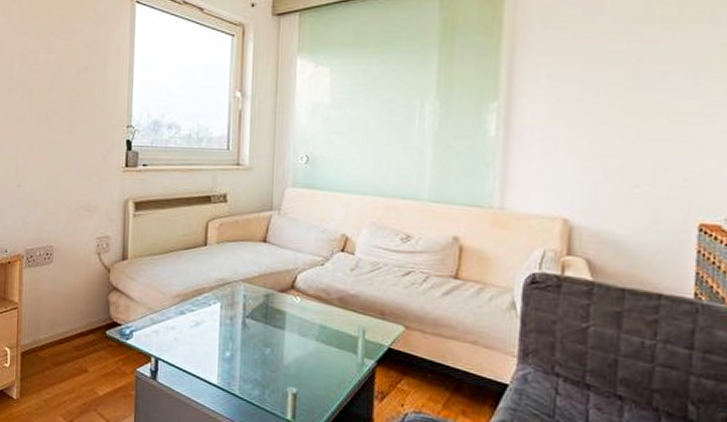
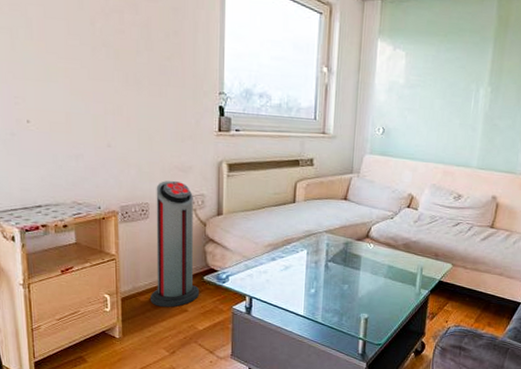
air purifier: none [50,222,102,366] -> present [150,181,200,307]

